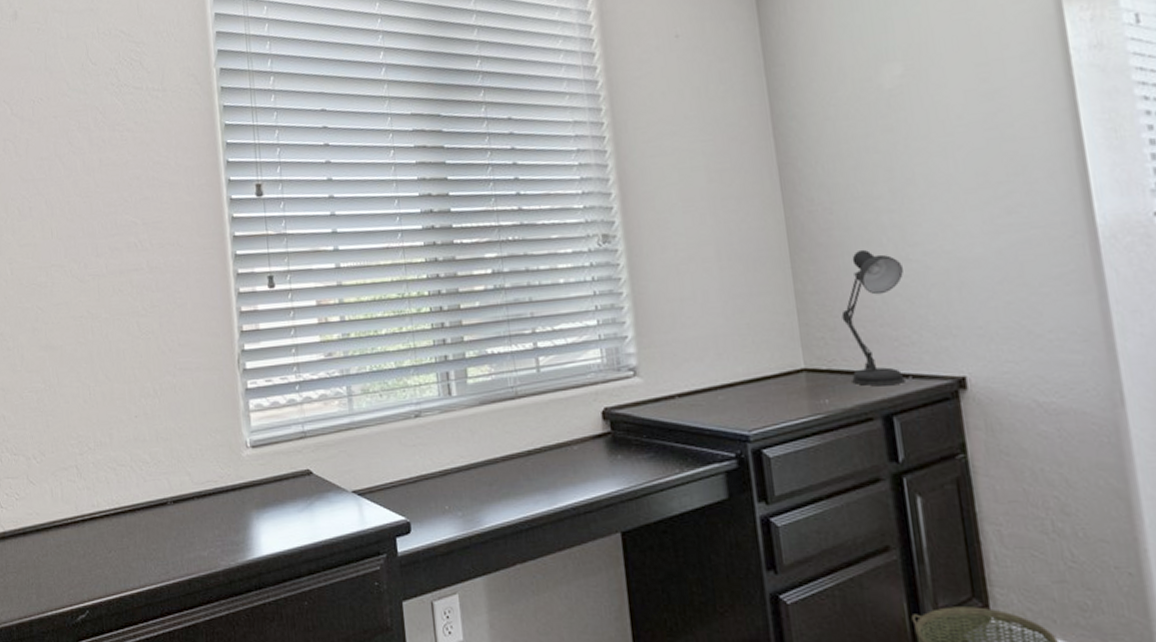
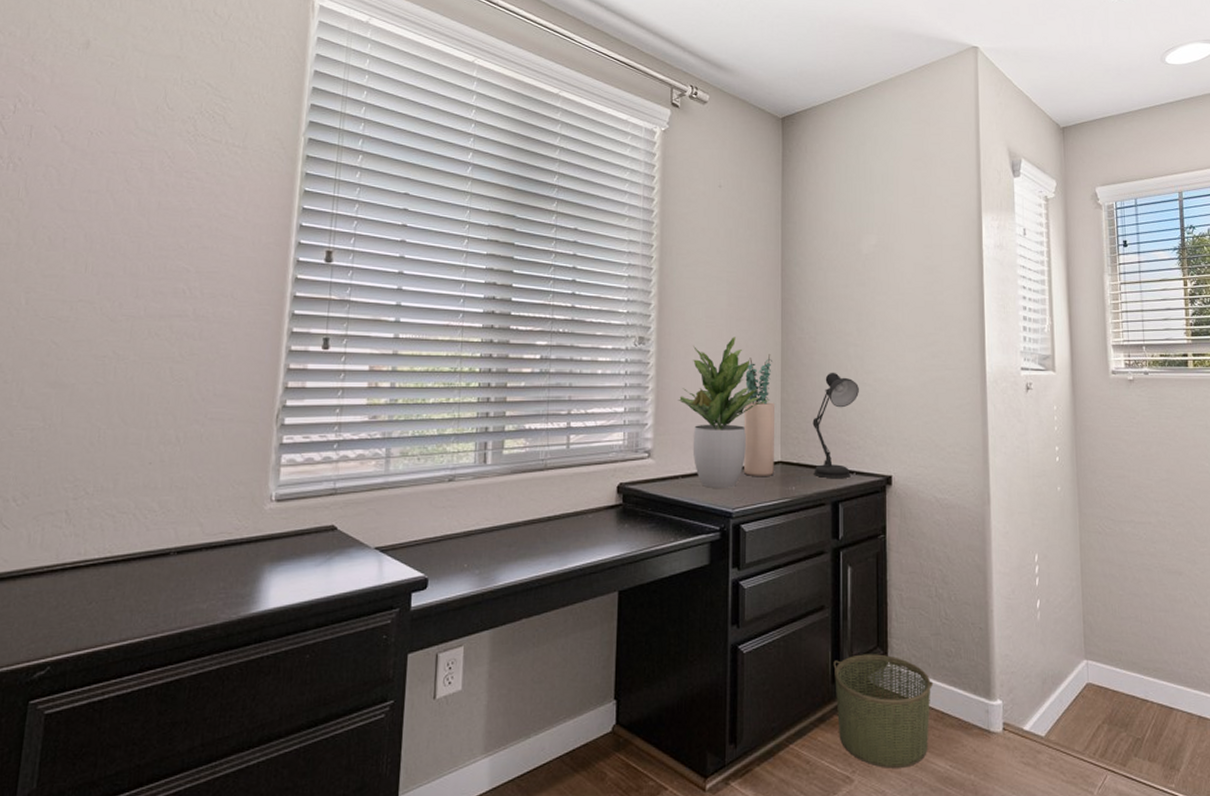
potted plant: none [661,220,779,407] -> present [678,337,769,488]
vase: none [742,236,798,391] -> present [743,354,776,477]

